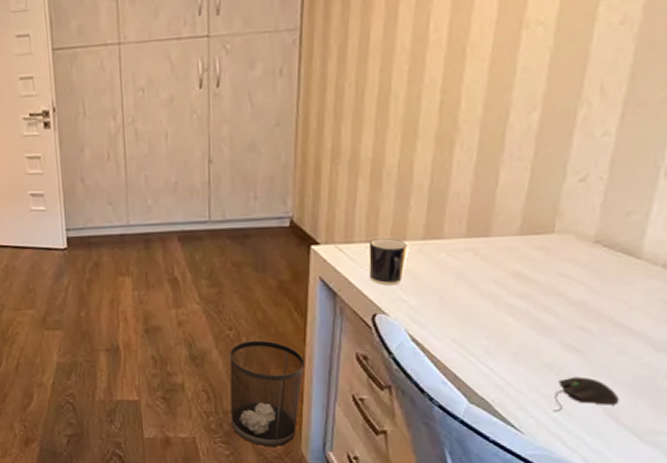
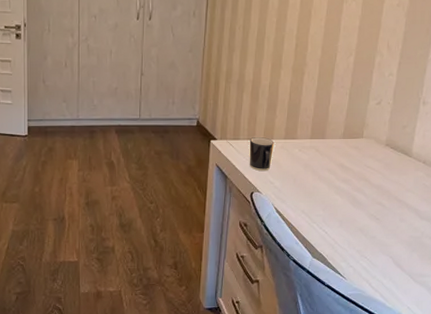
waste bin: present [229,340,305,447] -> none [149,211,204,296]
computer mouse: present [553,377,620,413] -> none [364,237,402,263]

